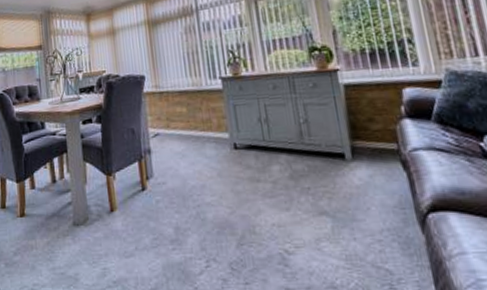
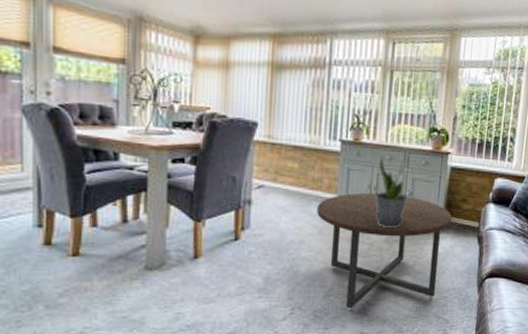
coffee table: none [211,124,366,263] -> present [317,192,452,311]
potted plant: none [262,85,303,163] -> present [375,155,408,229]

